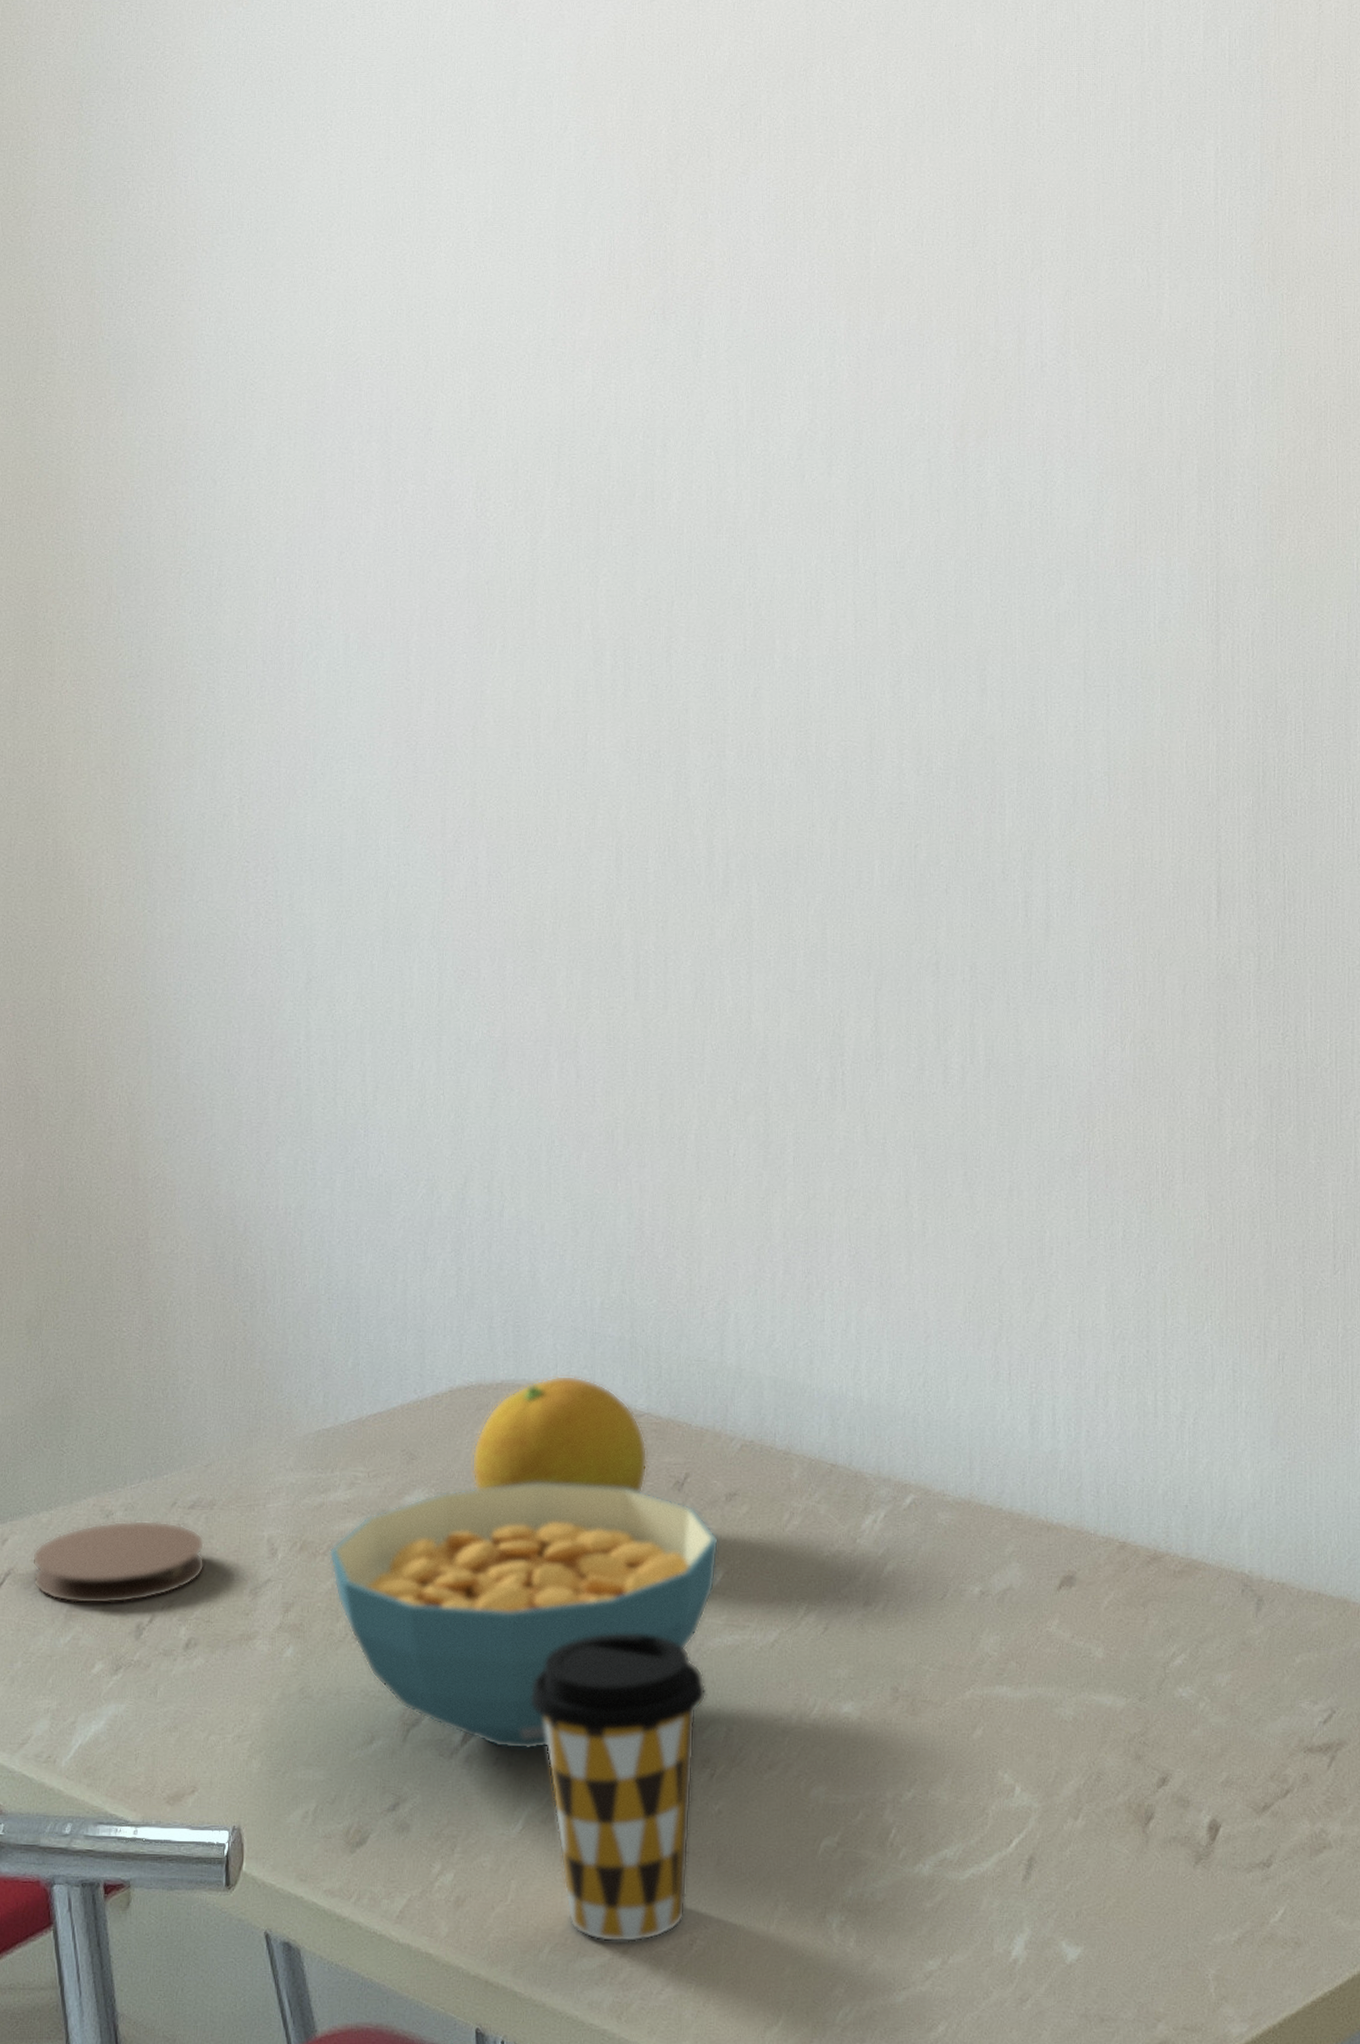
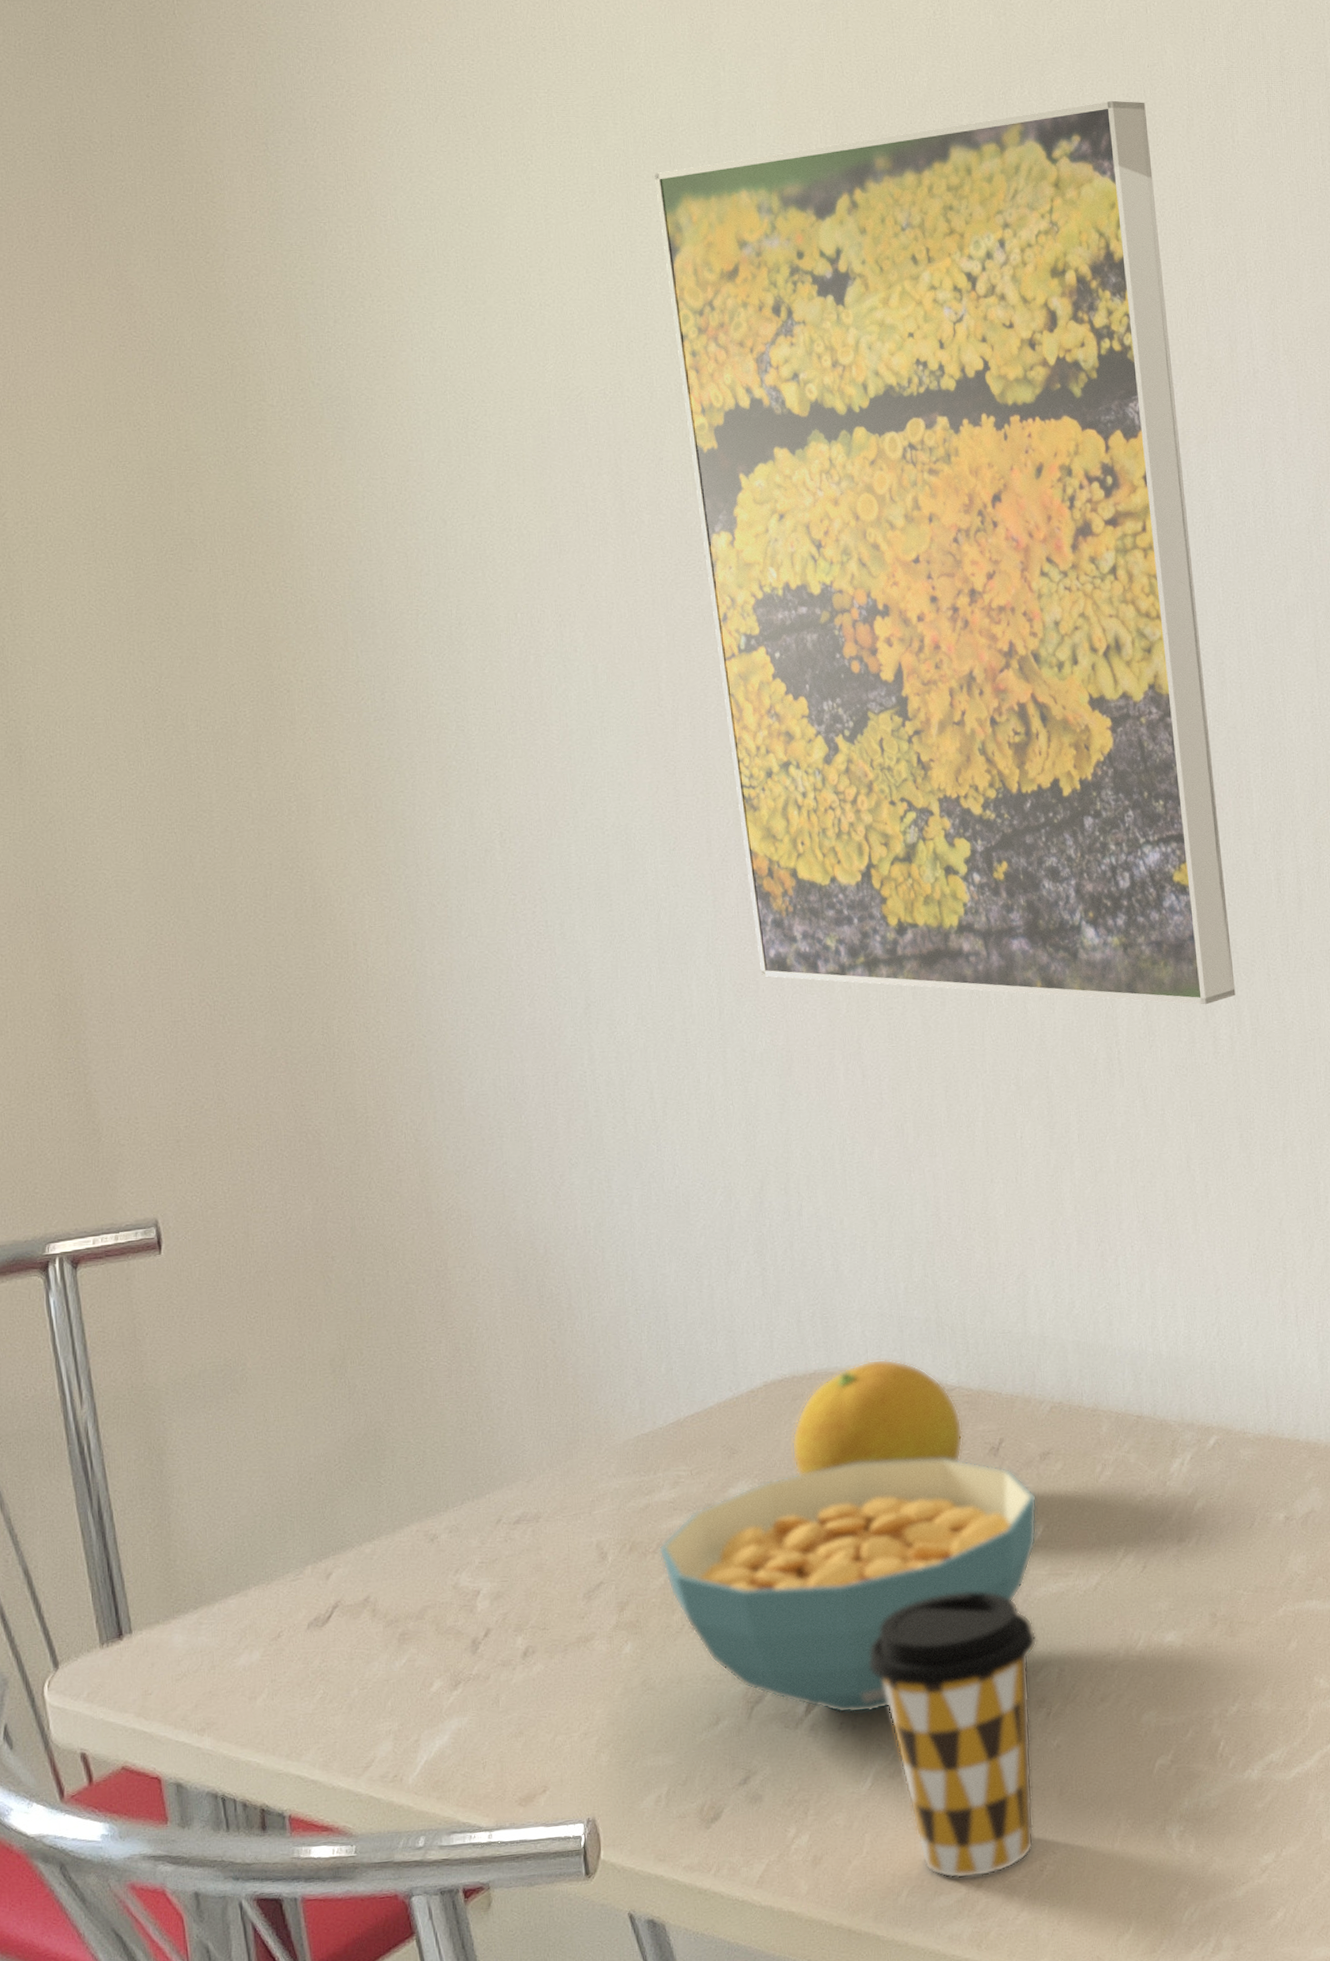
coaster: present [31,1520,206,1604] -> none [358,1538,537,1627]
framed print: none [449,80,971,1031] -> present [654,100,1236,1005]

